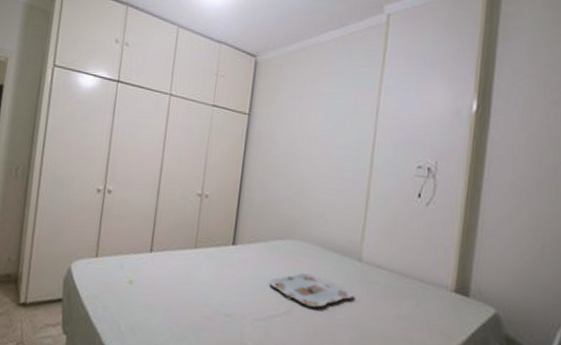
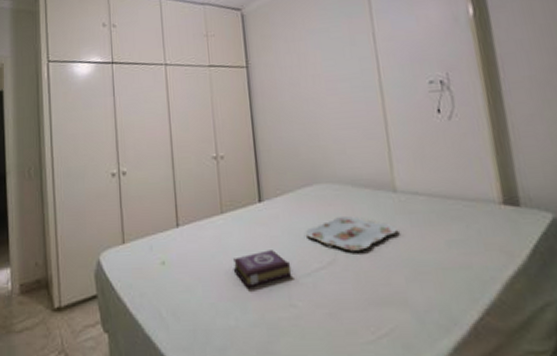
book: none [195,290,250,321] -> present [233,250,292,288]

